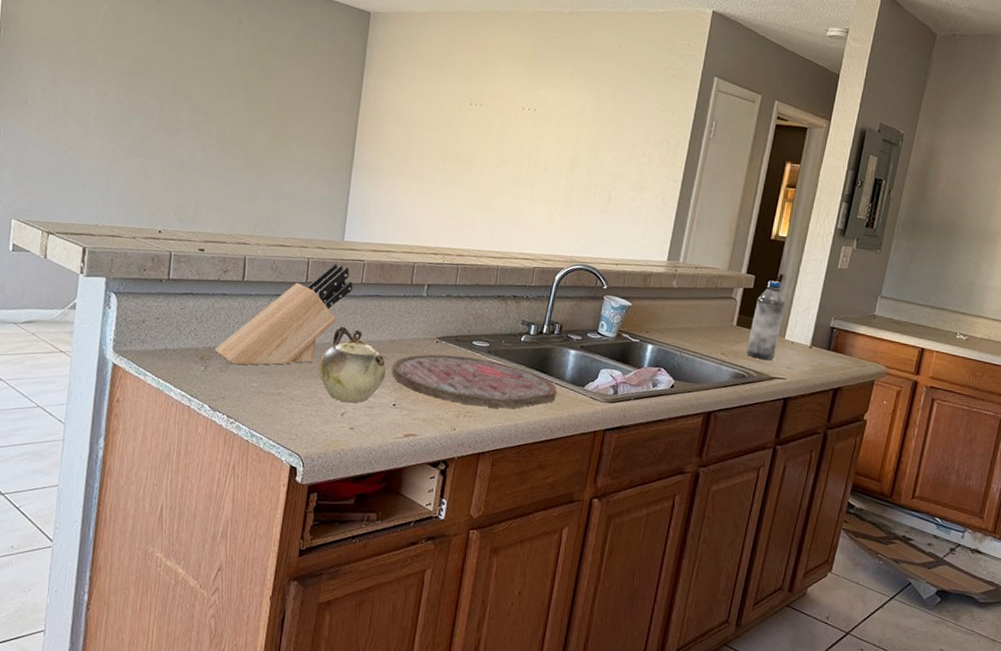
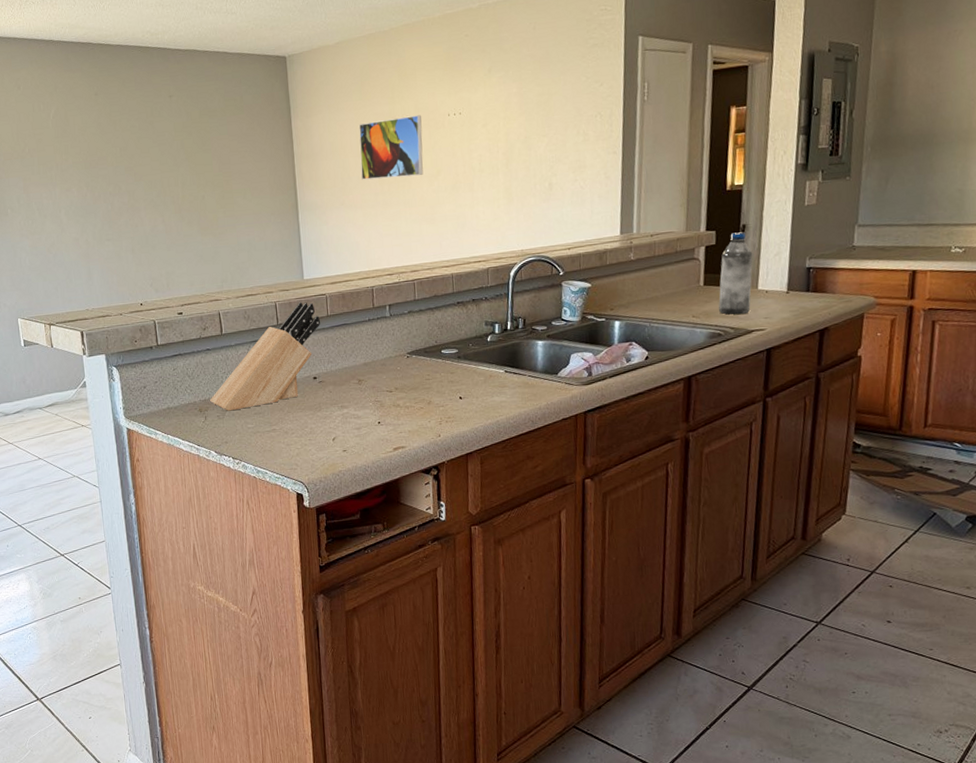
teapot: present [318,326,387,403] -> none [303,358,366,428]
cutting board: present [391,354,557,409] -> none [370,365,531,411]
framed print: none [424,97,496,161] -> present [359,115,423,180]

